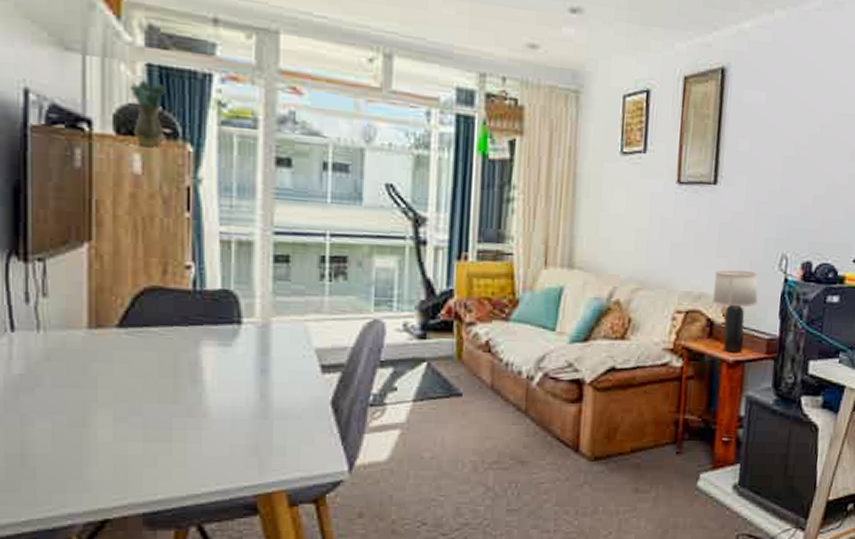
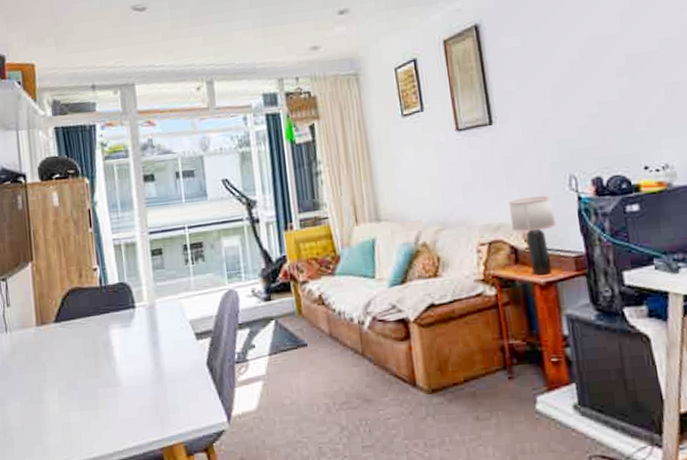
vase: present [129,78,166,148] -> none [45,138,70,186]

